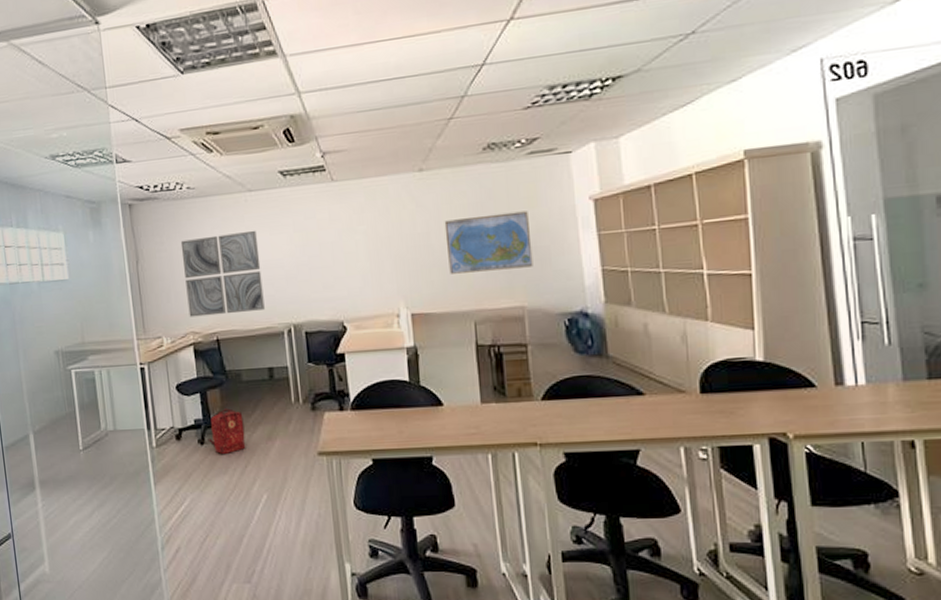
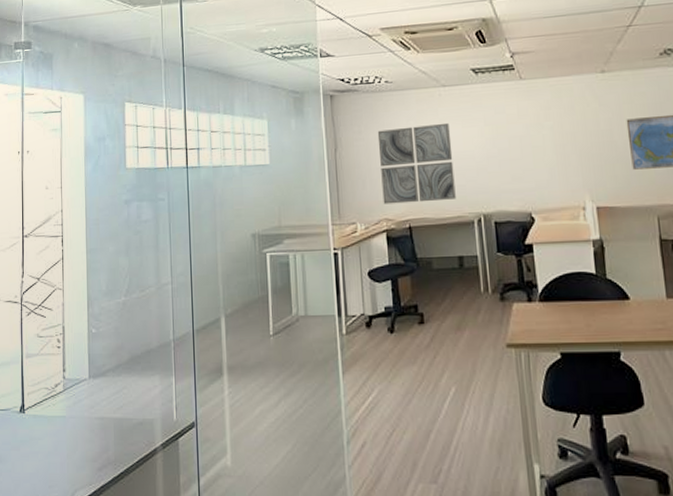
backpack: present [209,408,246,455] -> none [398,296,435,344]

